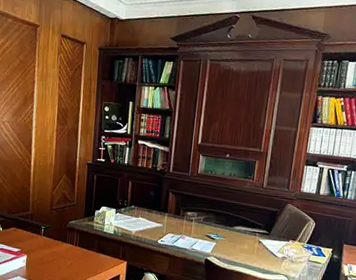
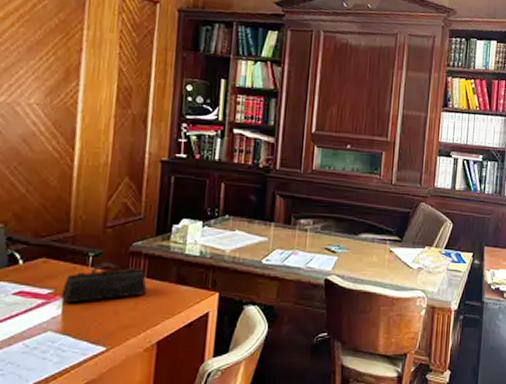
pencil case: none [25,233,79,260] -> present [61,262,147,304]

